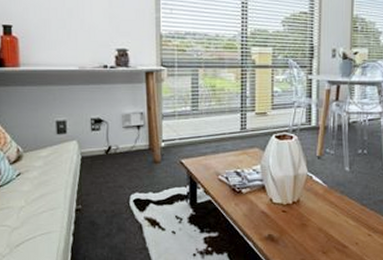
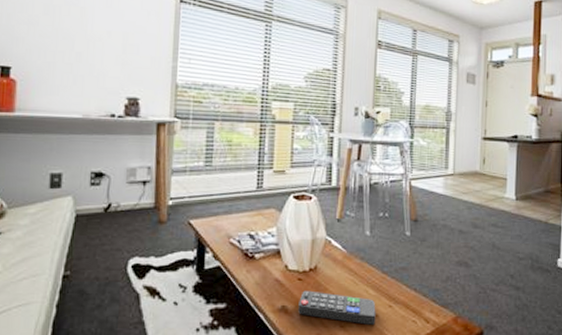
remote control: none [284,221,356,251] -> present [298,290,376,325]

